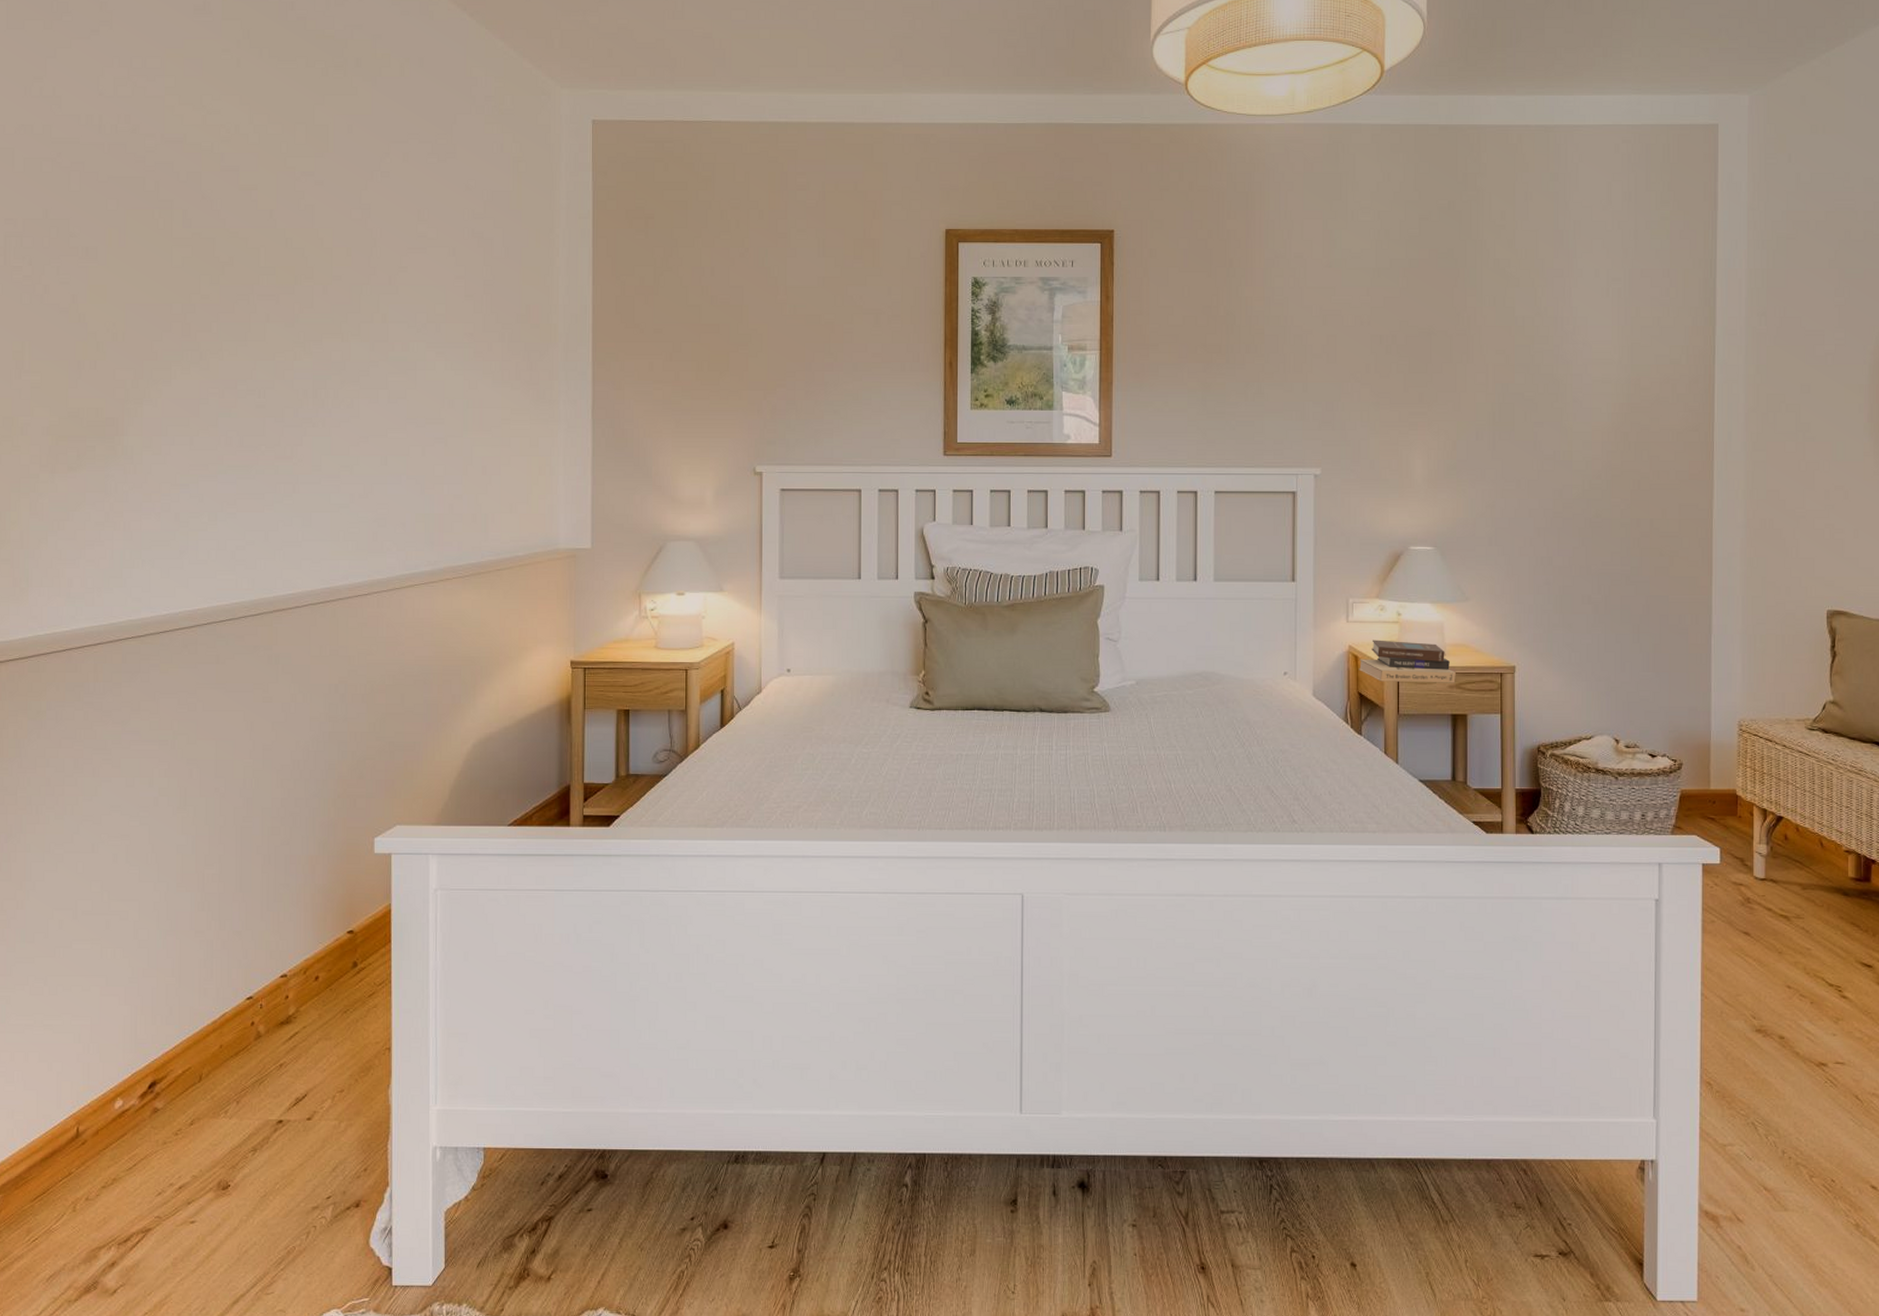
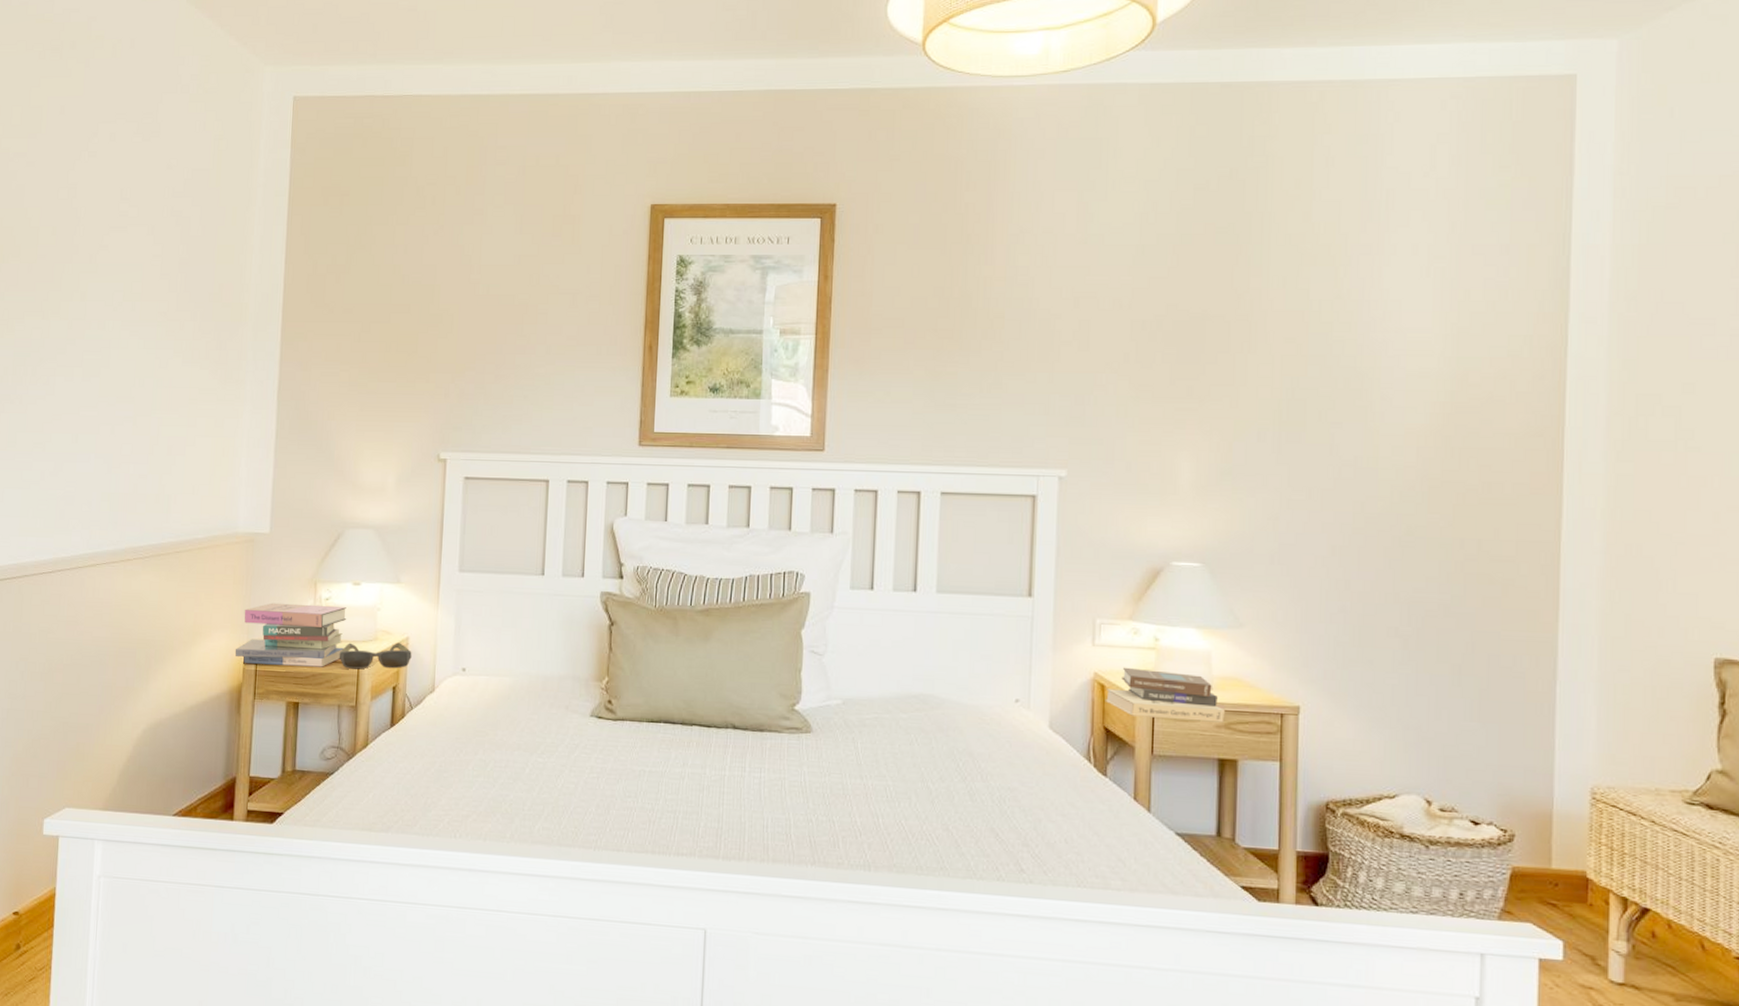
books: none [562,615,673,675] -> present [235,602,347,667]
glasses: none [666,648,738,675] -> present [339,642,412,670]

